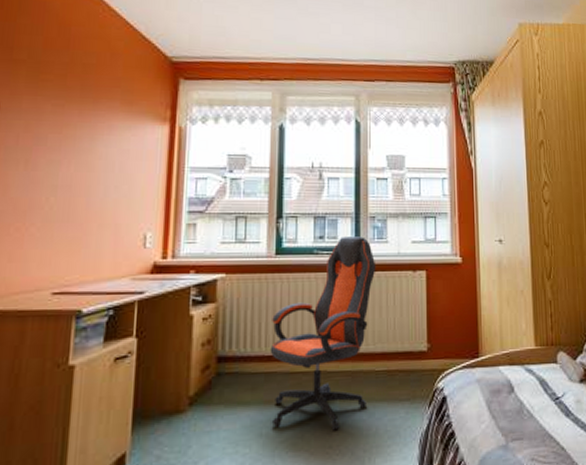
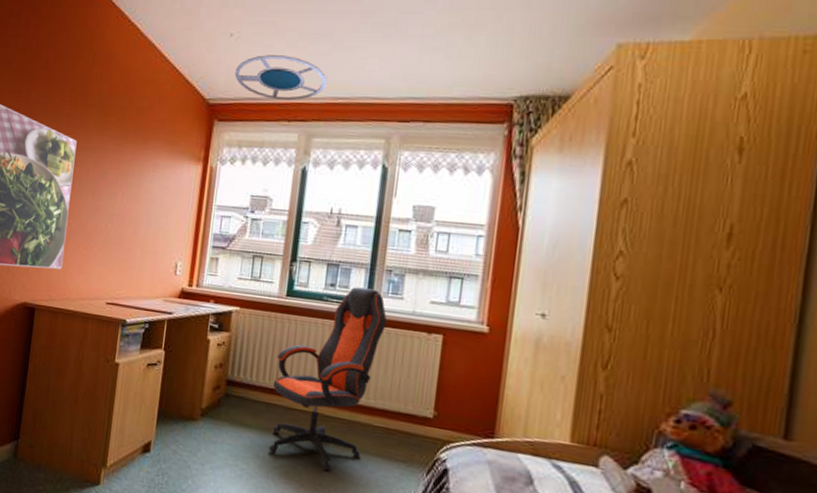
ceiling lamp: none [200,15,295,61] -> present [235,55,327,101]

